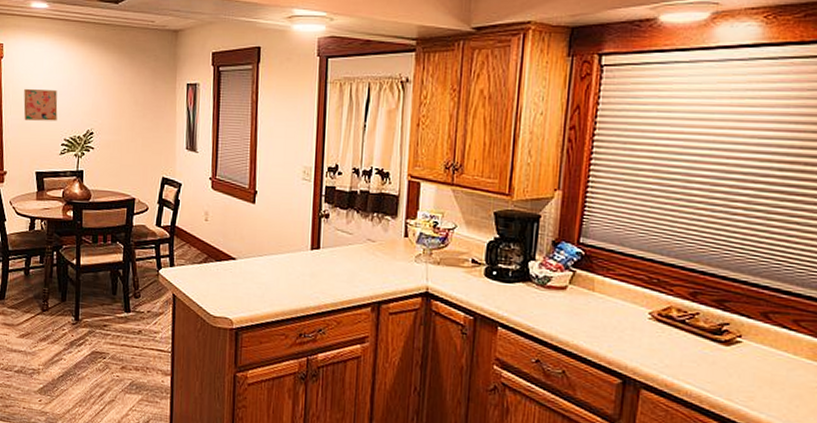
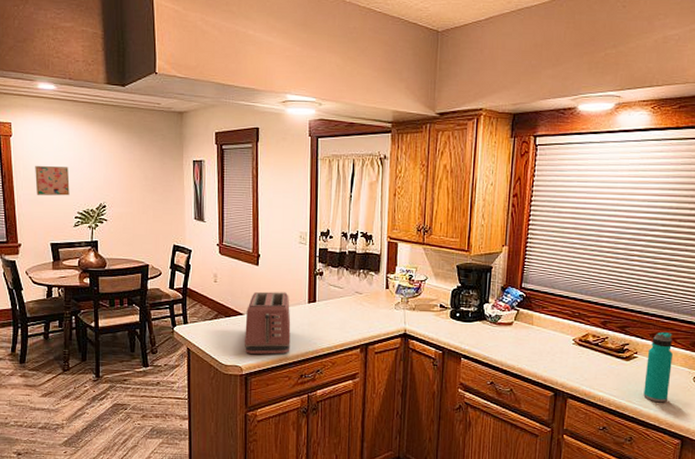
toaster: none [236,233,290,308] -> present [245,291,291,355]
water bottle: none [750,310,794,406] -> present [643,331,673,403]

